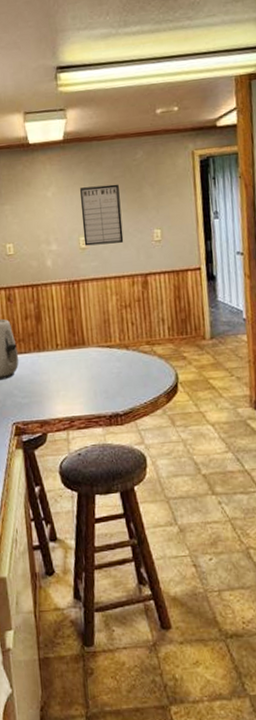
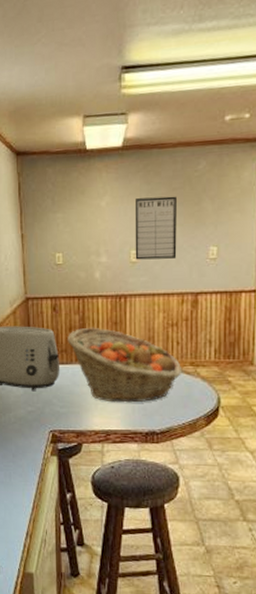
fruit basket: none [24,314,139,388] -> present [67,327,181,403]

